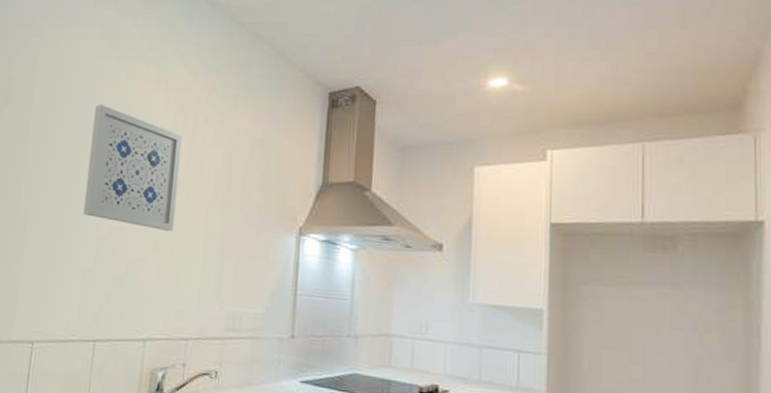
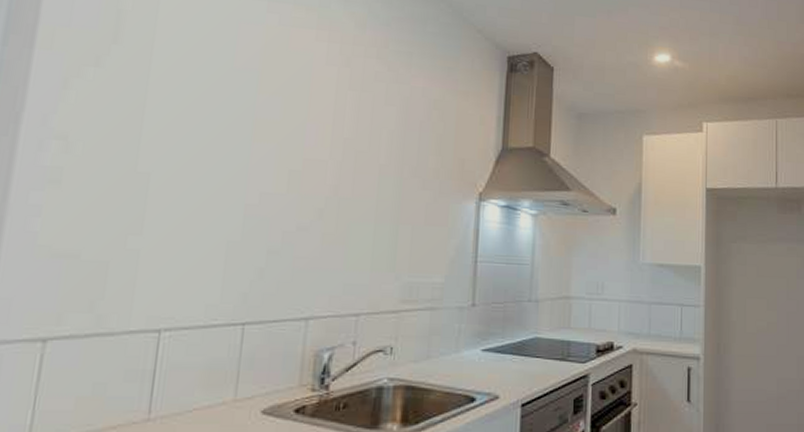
wall art: present [83,105,183,232] -> none [225,51,349,198]

